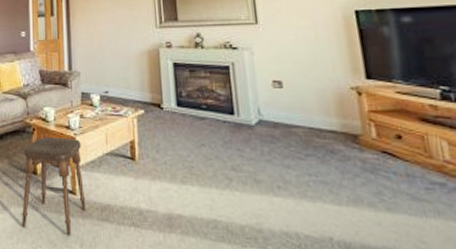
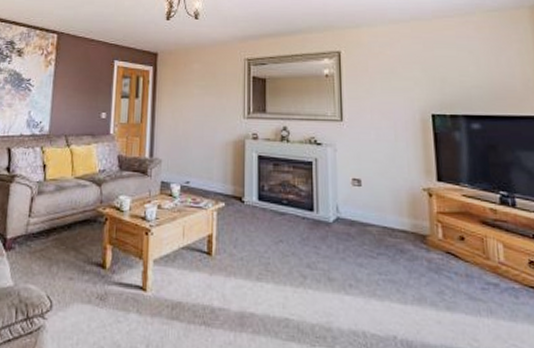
stool: present [22,137,86,236] -> none [84,228,156,336]

